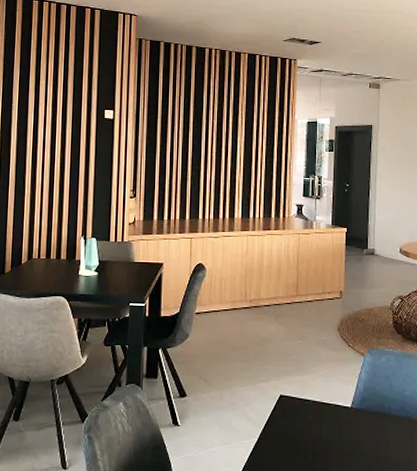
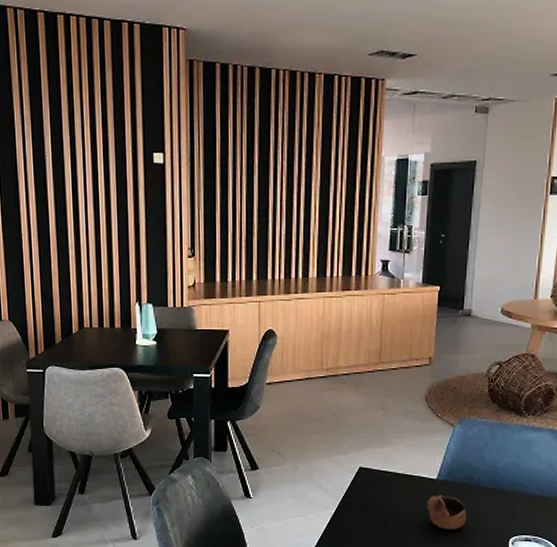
cup: none [342,423,380,459] -> present [426,495,467,530]

